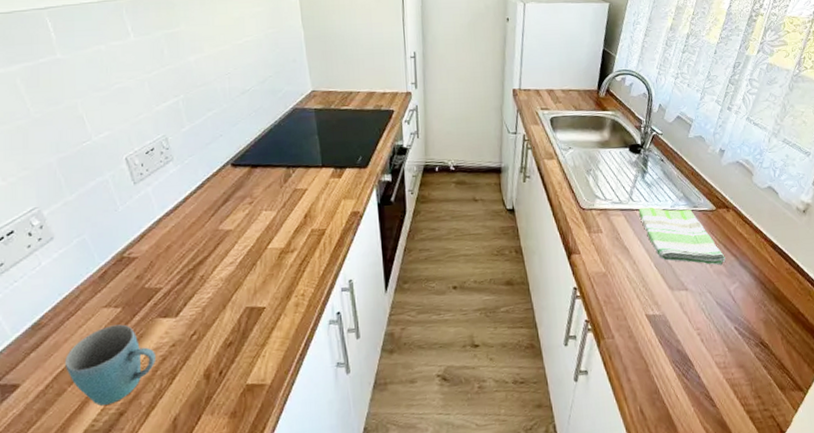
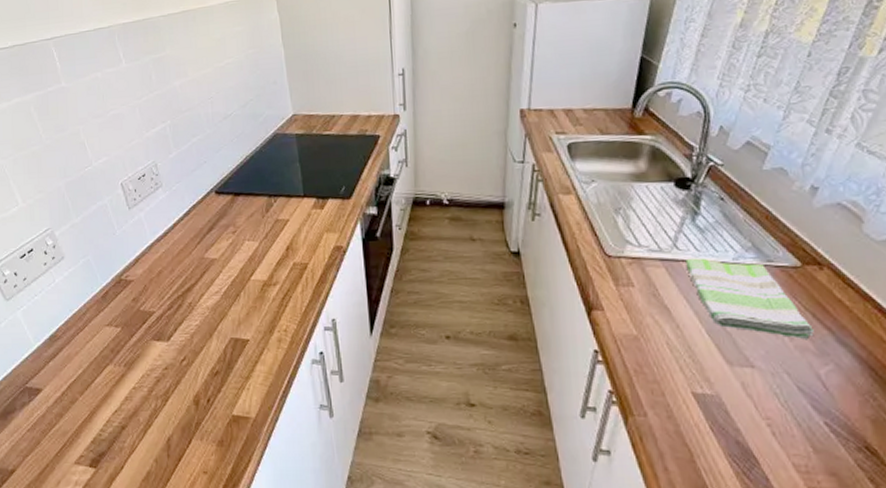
mug: present [65,324,157,406] -> none [76,343,152,417]

